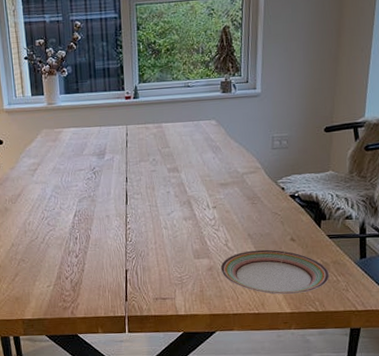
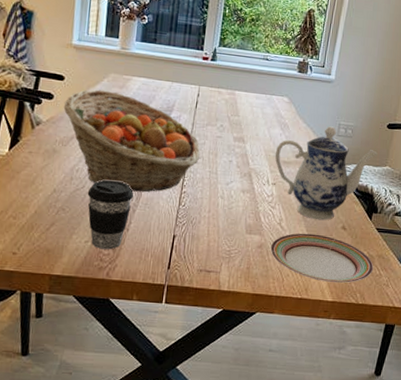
fruit basket: none [6,146,138,235] -> present [63,89,201,192]
coffee cup: none [42,227,83,291] -> present [88,179,134,250]
teapot: none [211,140,319,236] -> present [275,126,378,221]

